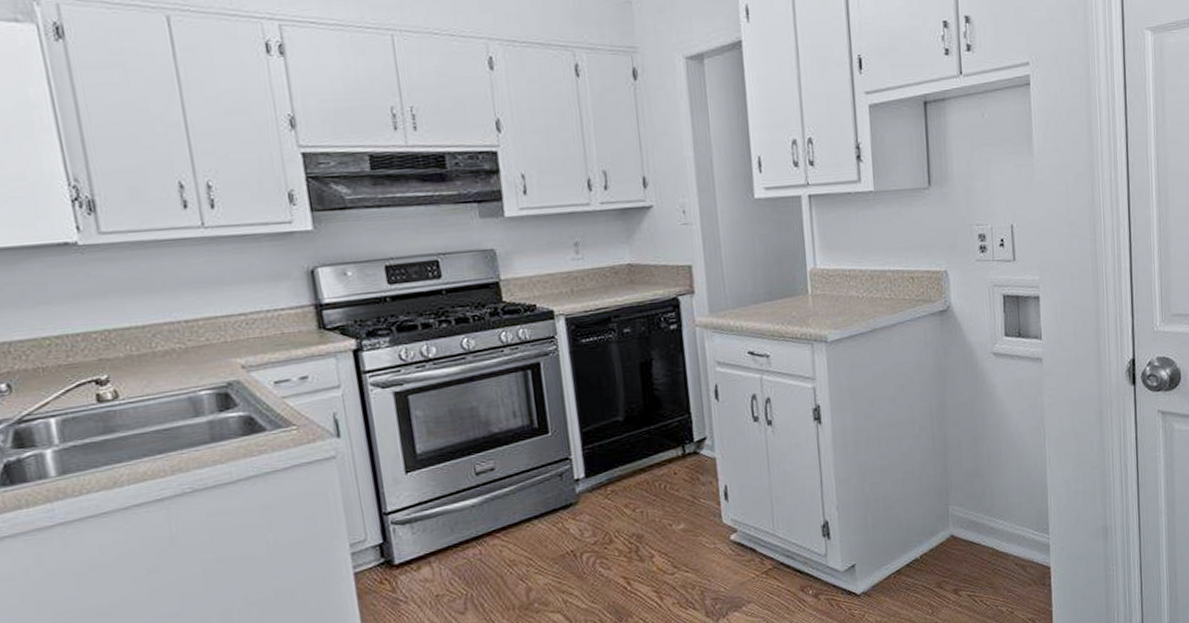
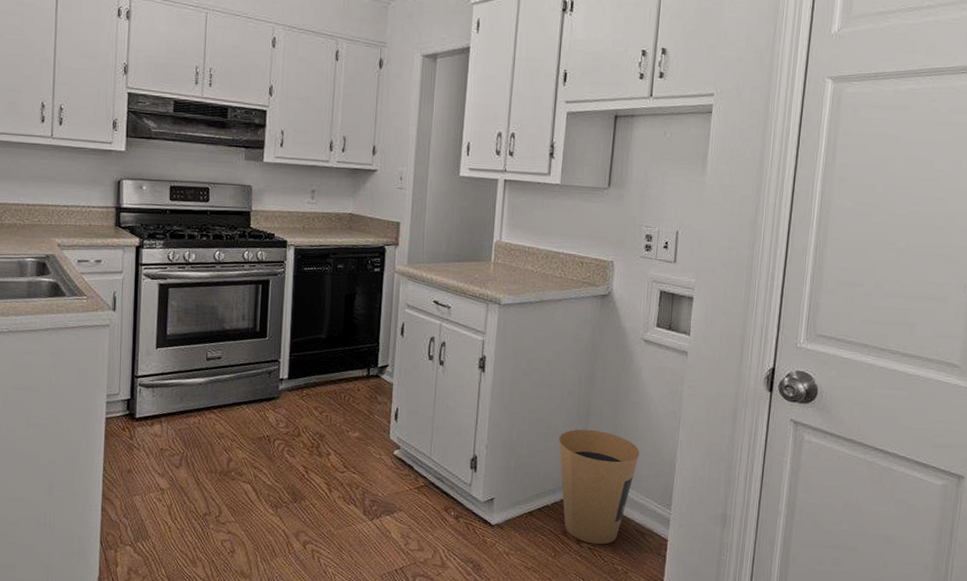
trash can: none [917,464,1008,590] -> present [559,429,640,545]

